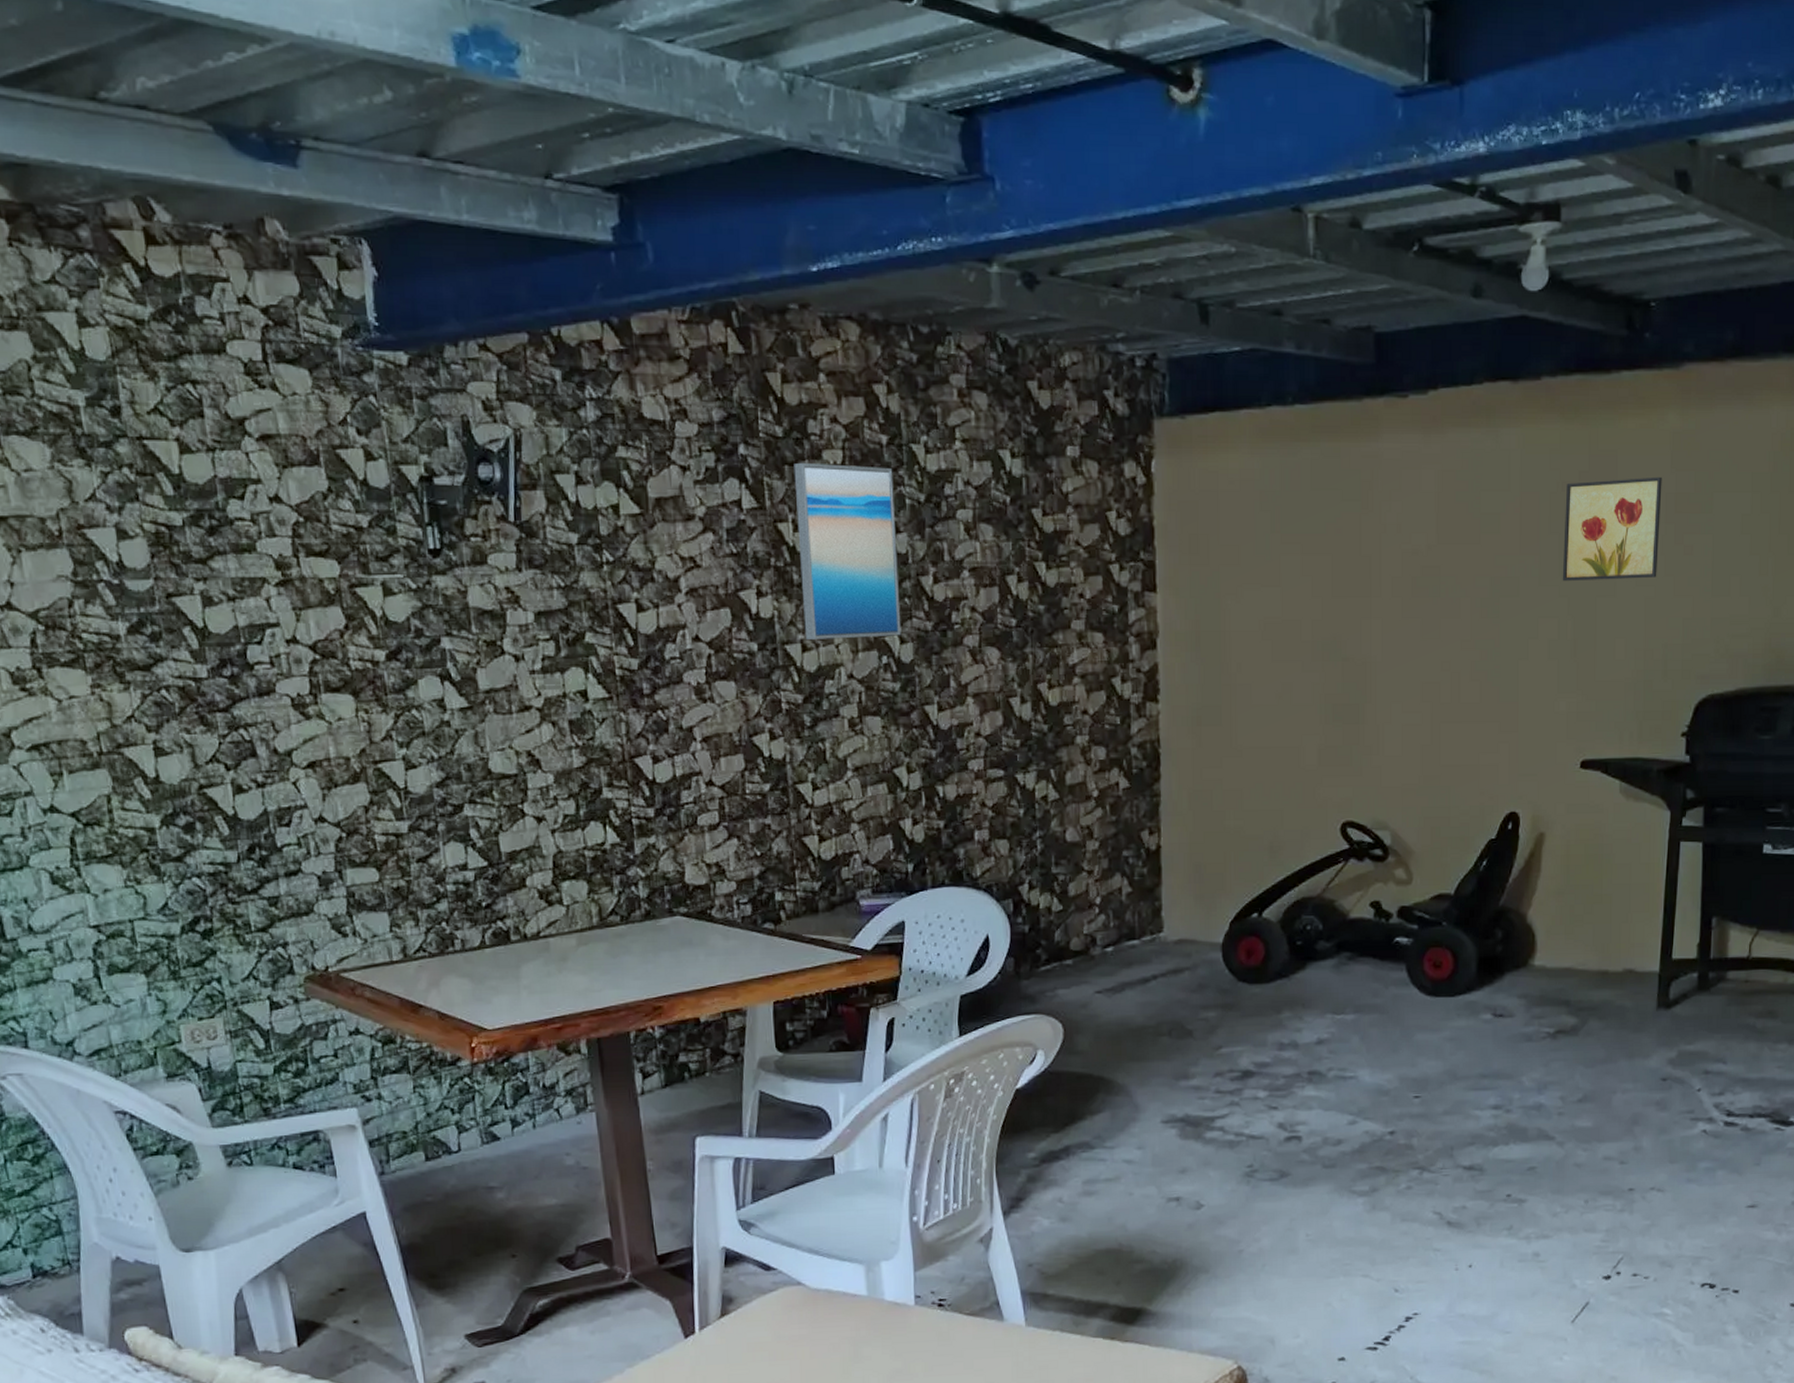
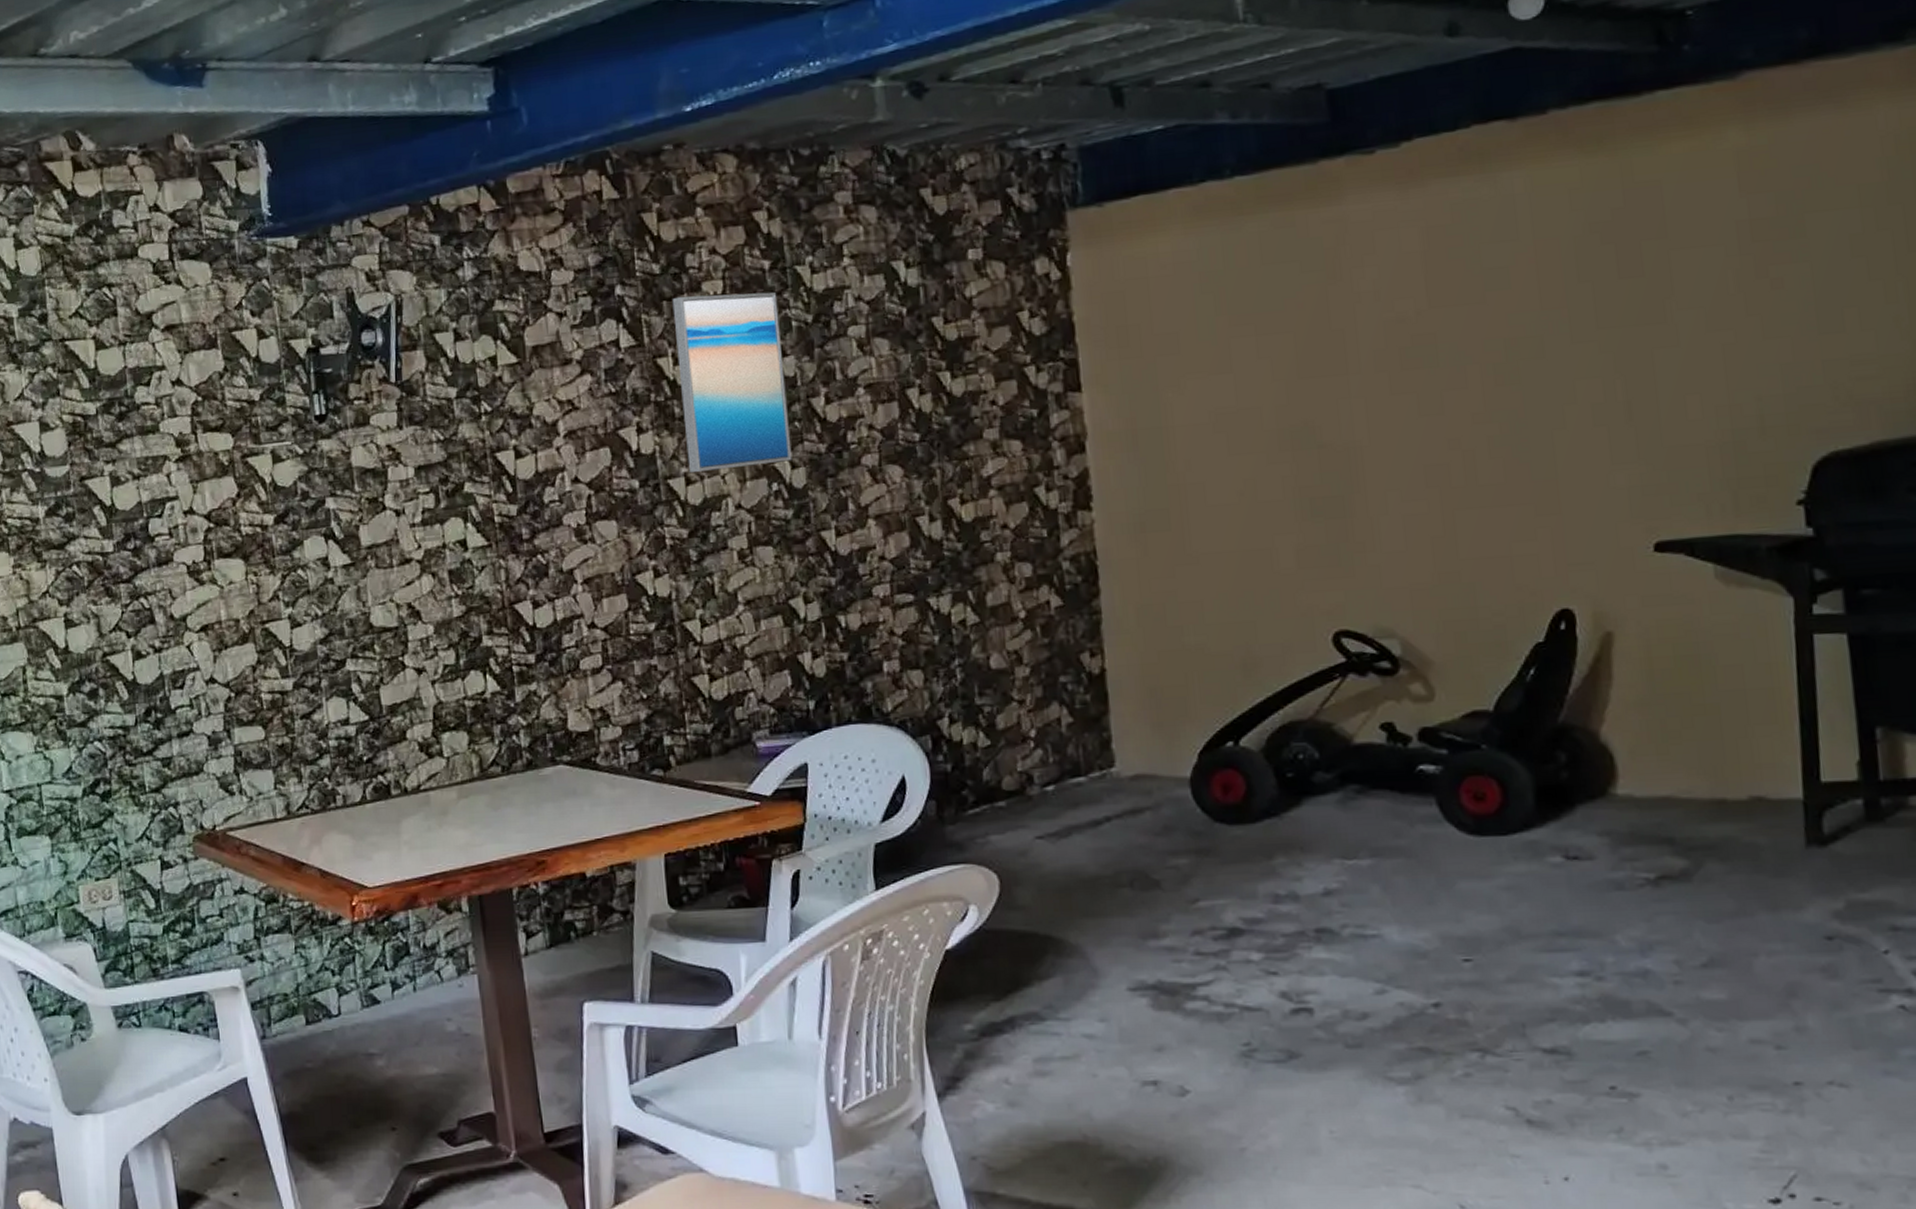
wall art: present [1562,476,1662,582] -> none [1595,203,1736,335]

